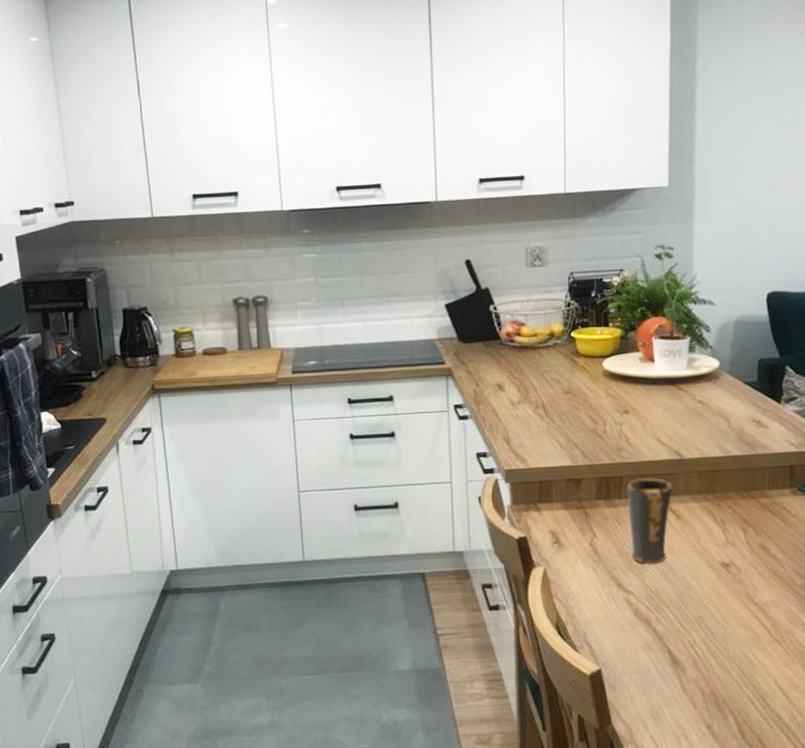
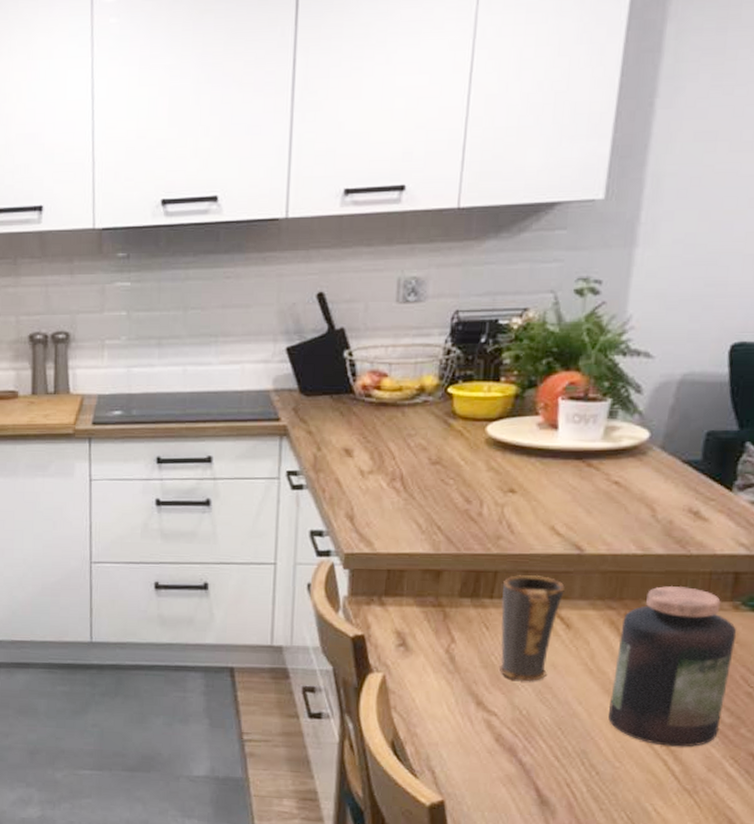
jar: none [714,479,797,607] -> present [608,585,737,747]

